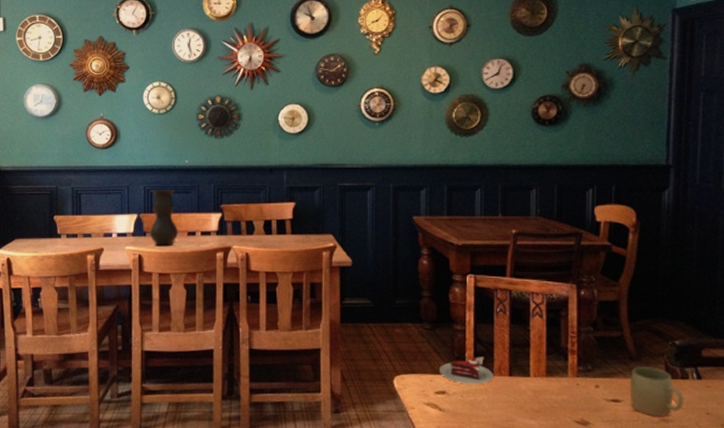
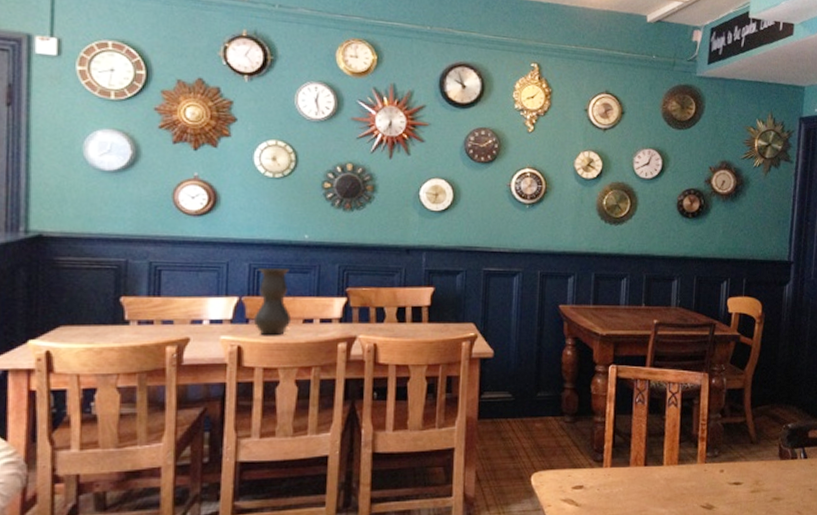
cake slice: present [439,357,493,385] -> none [578,448,630,477]
mug: present [629,367,684,417] -> none [749,449,793,496]

